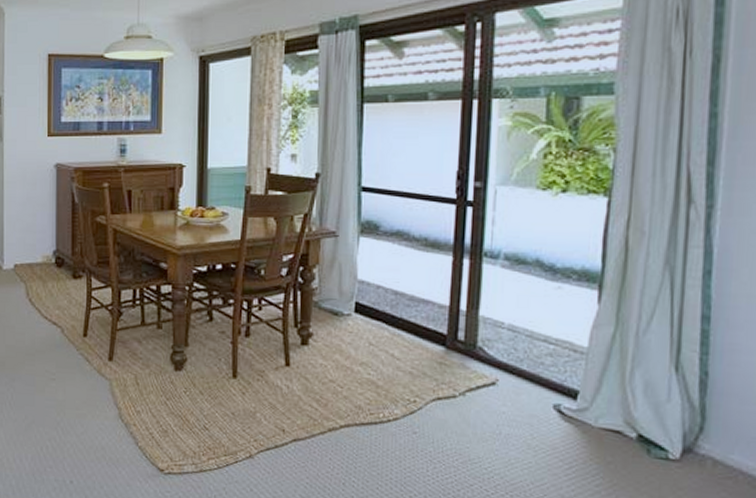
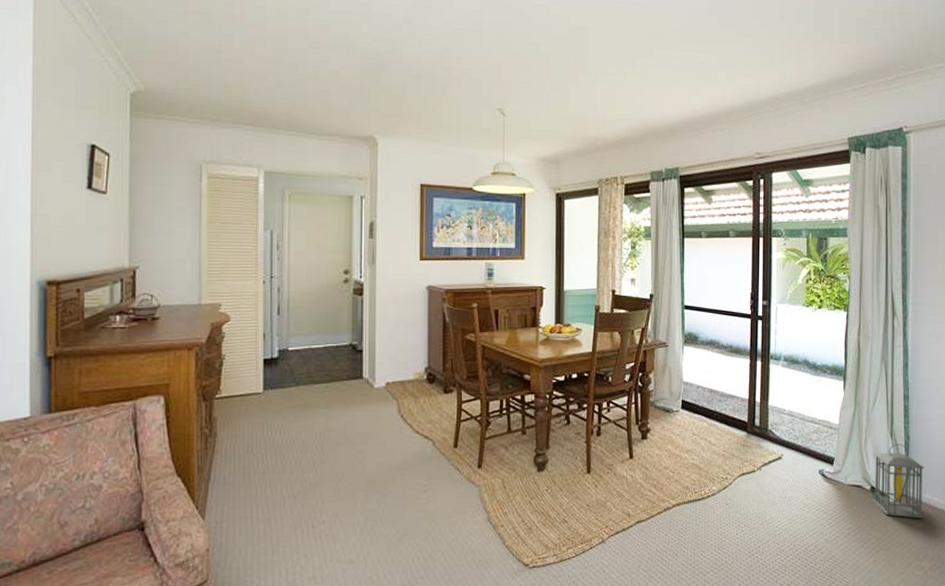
lantern: none [641,381,733,488] -> present [874,444,925,519]

